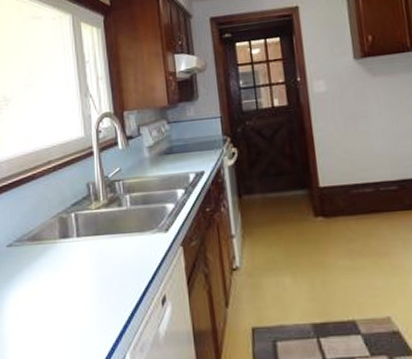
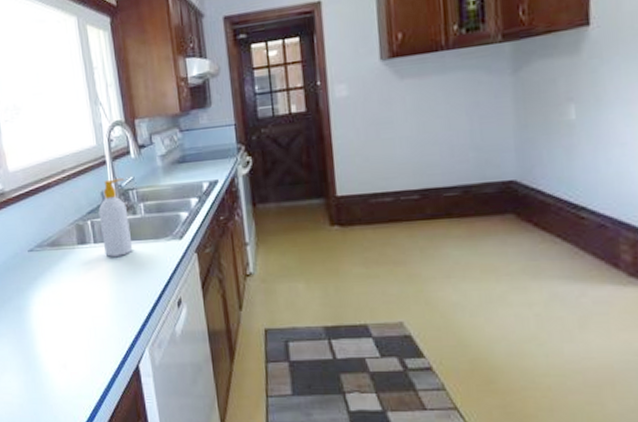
soap bottle: none [83,169,117,252] -> present [98,178,133,257]

